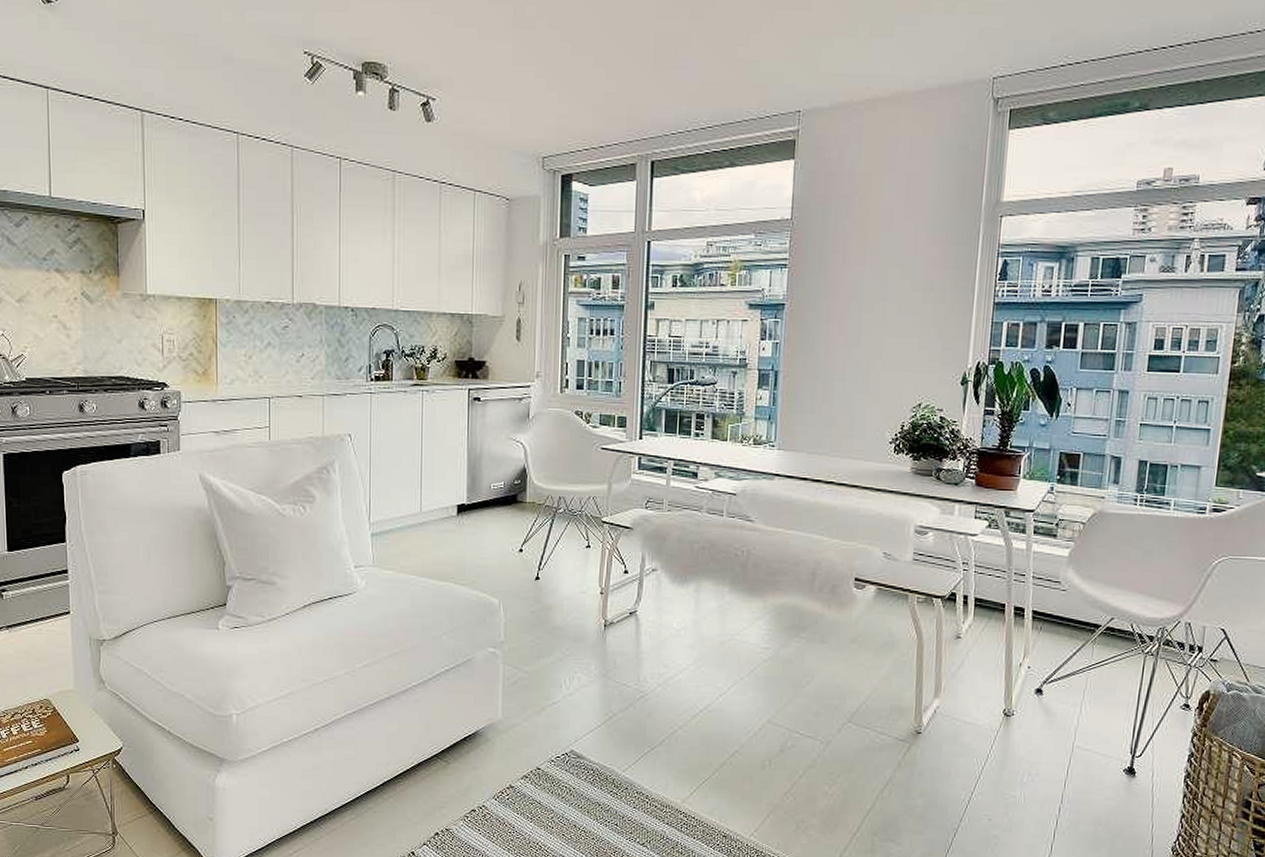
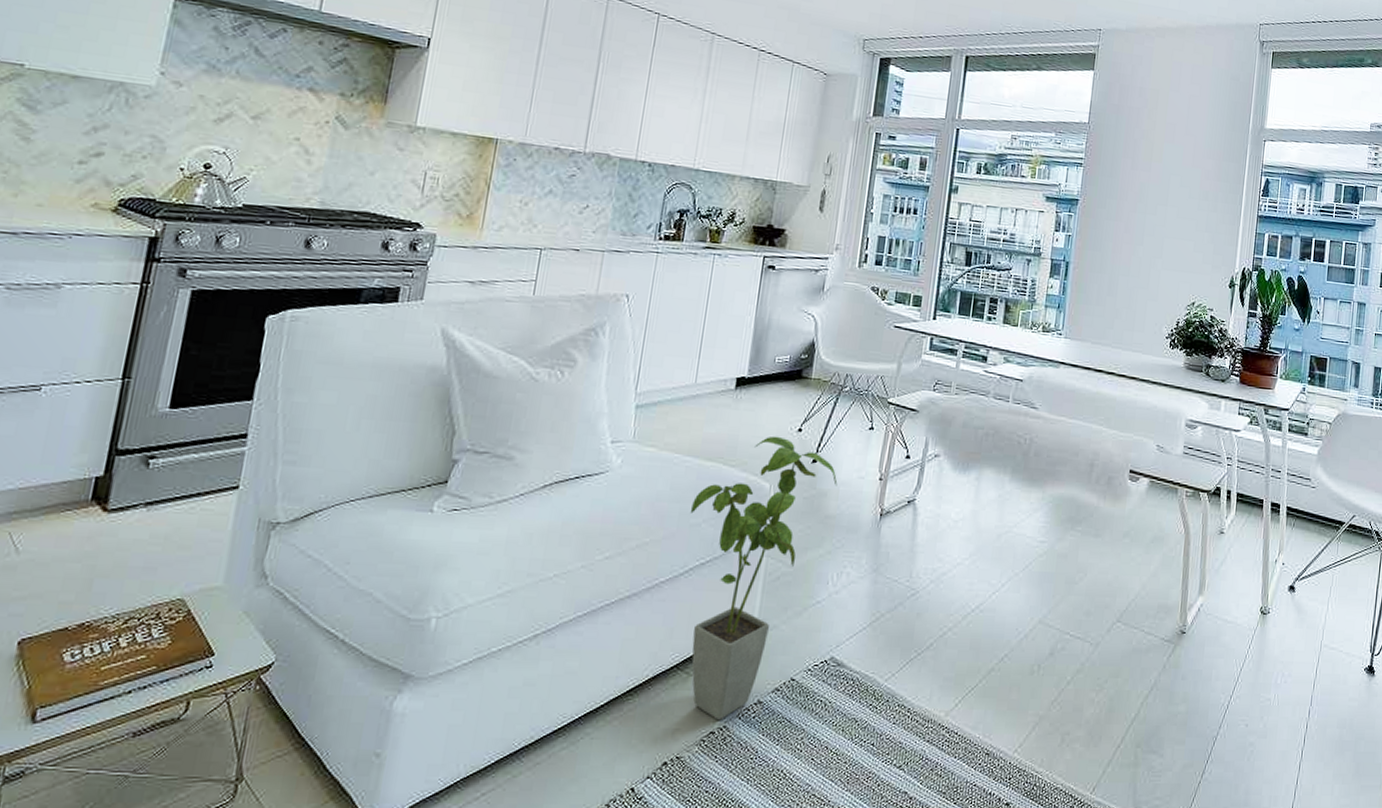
house plant: none [430,556,561,801] -> present [689,436,838,721]

